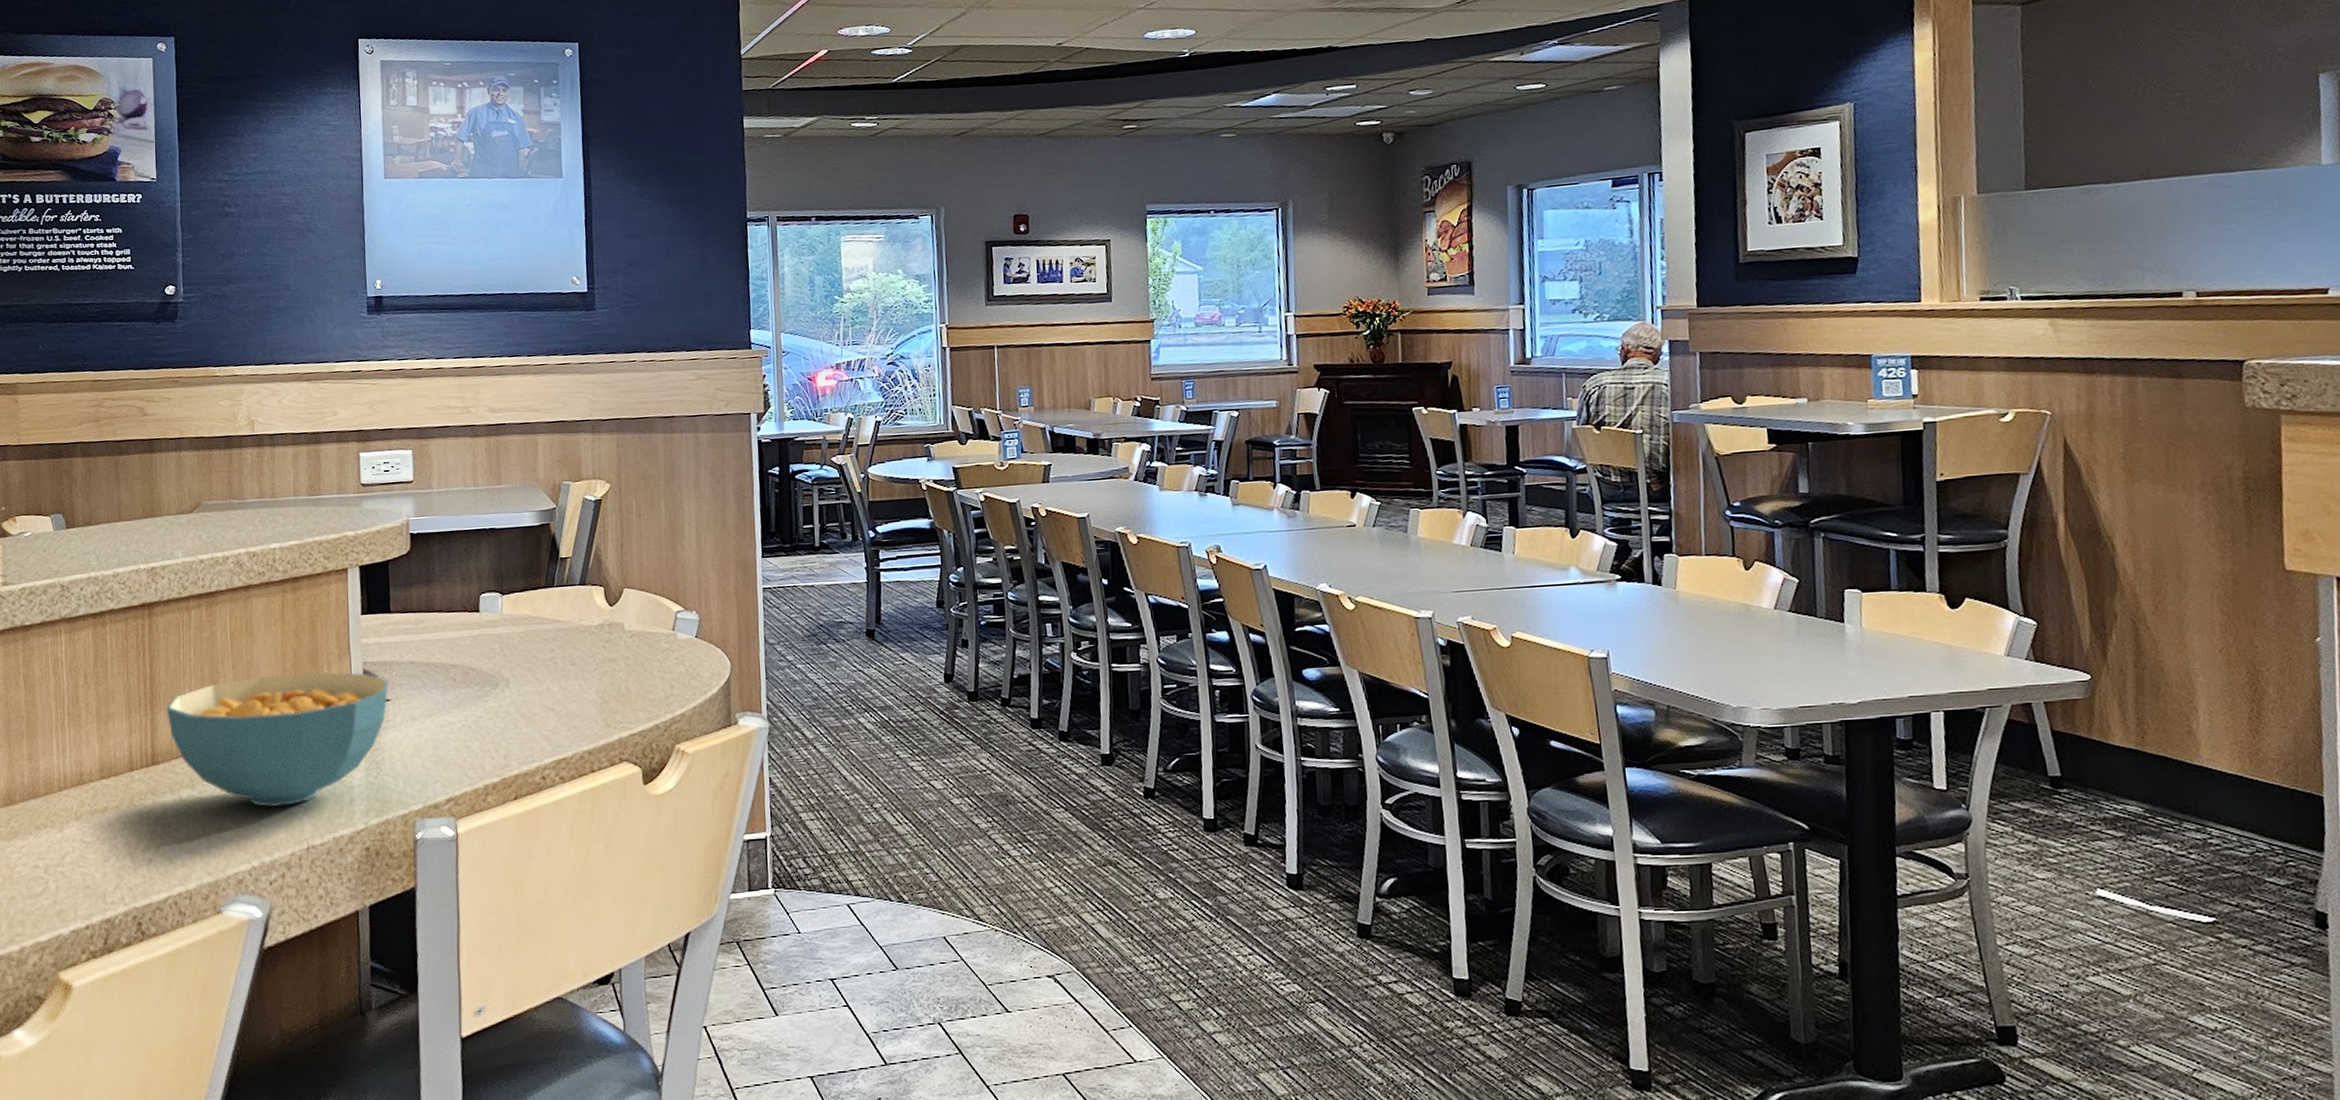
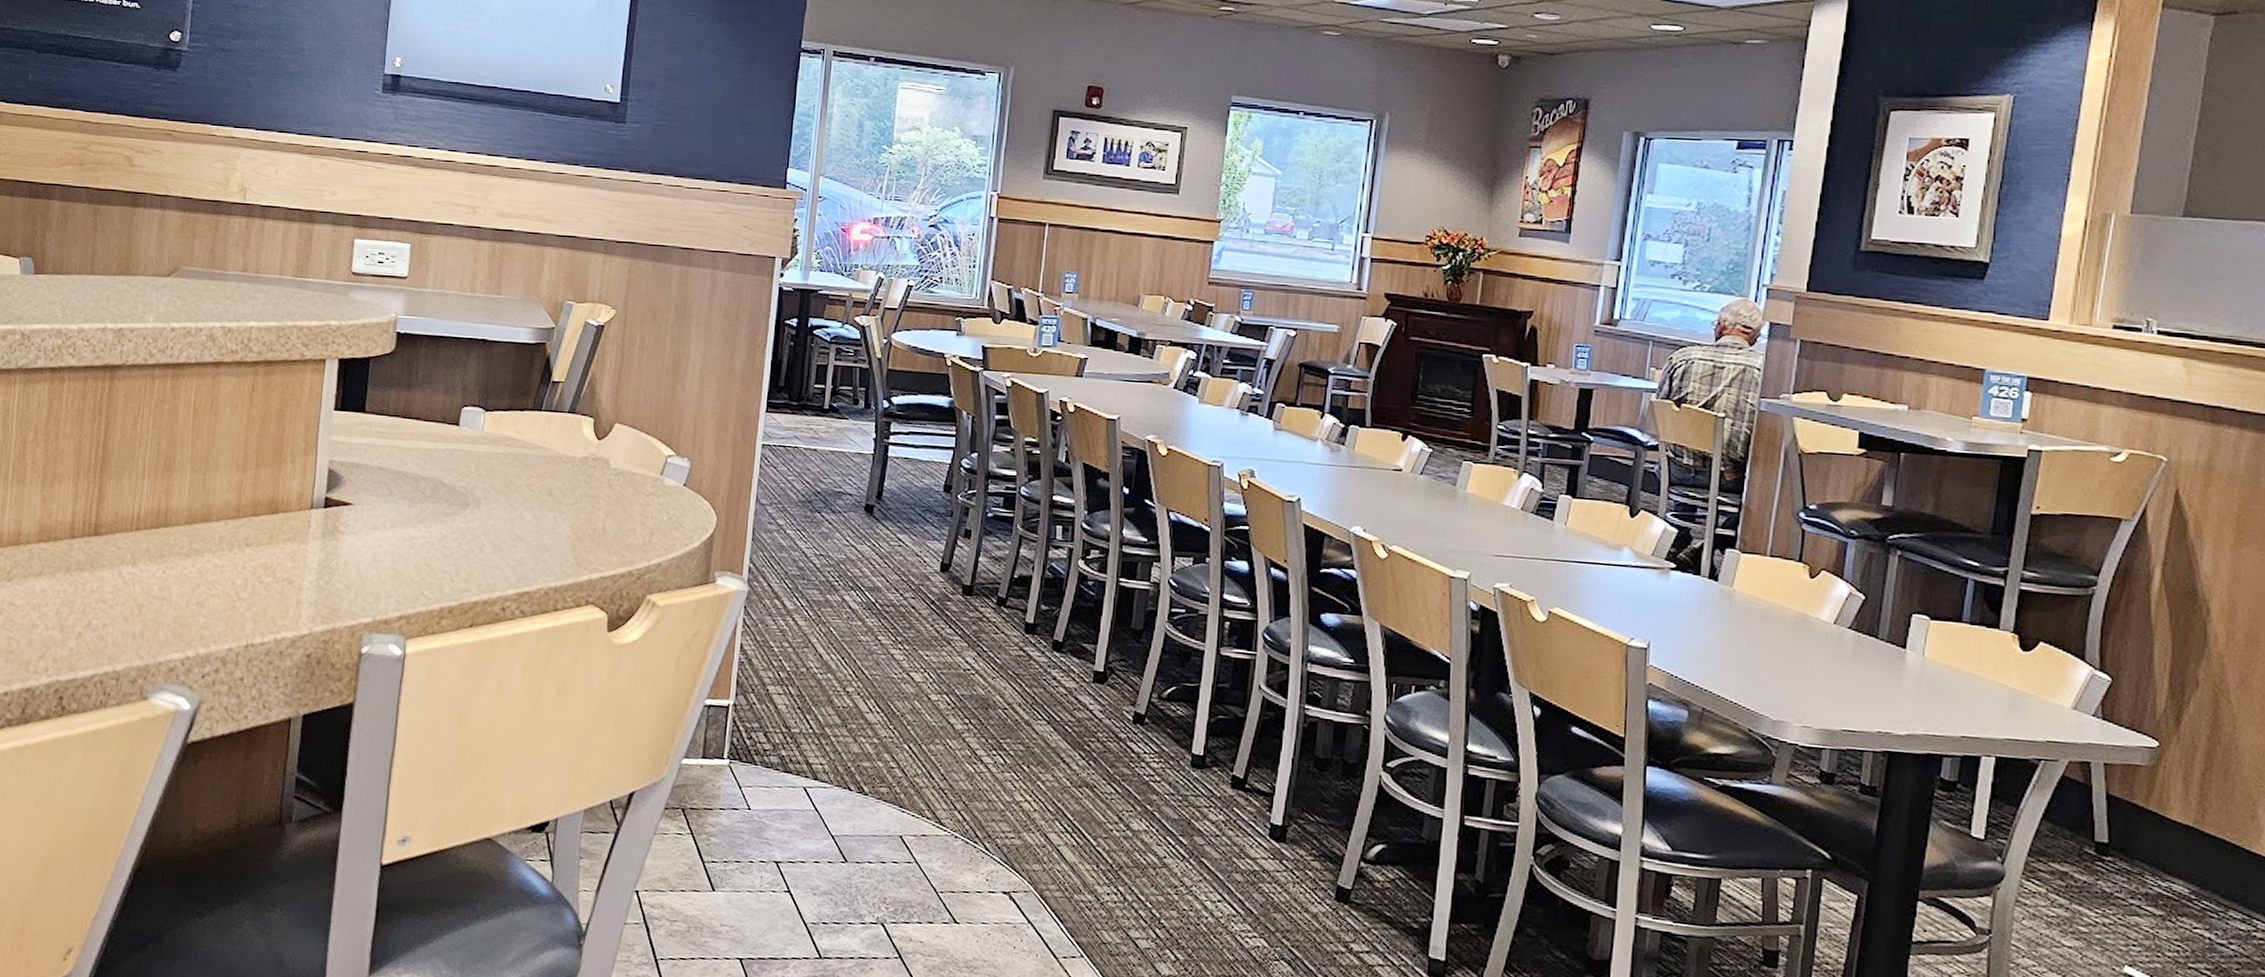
cereal bowl: present [166,671,390,808] -> none [116,458,355,599]

